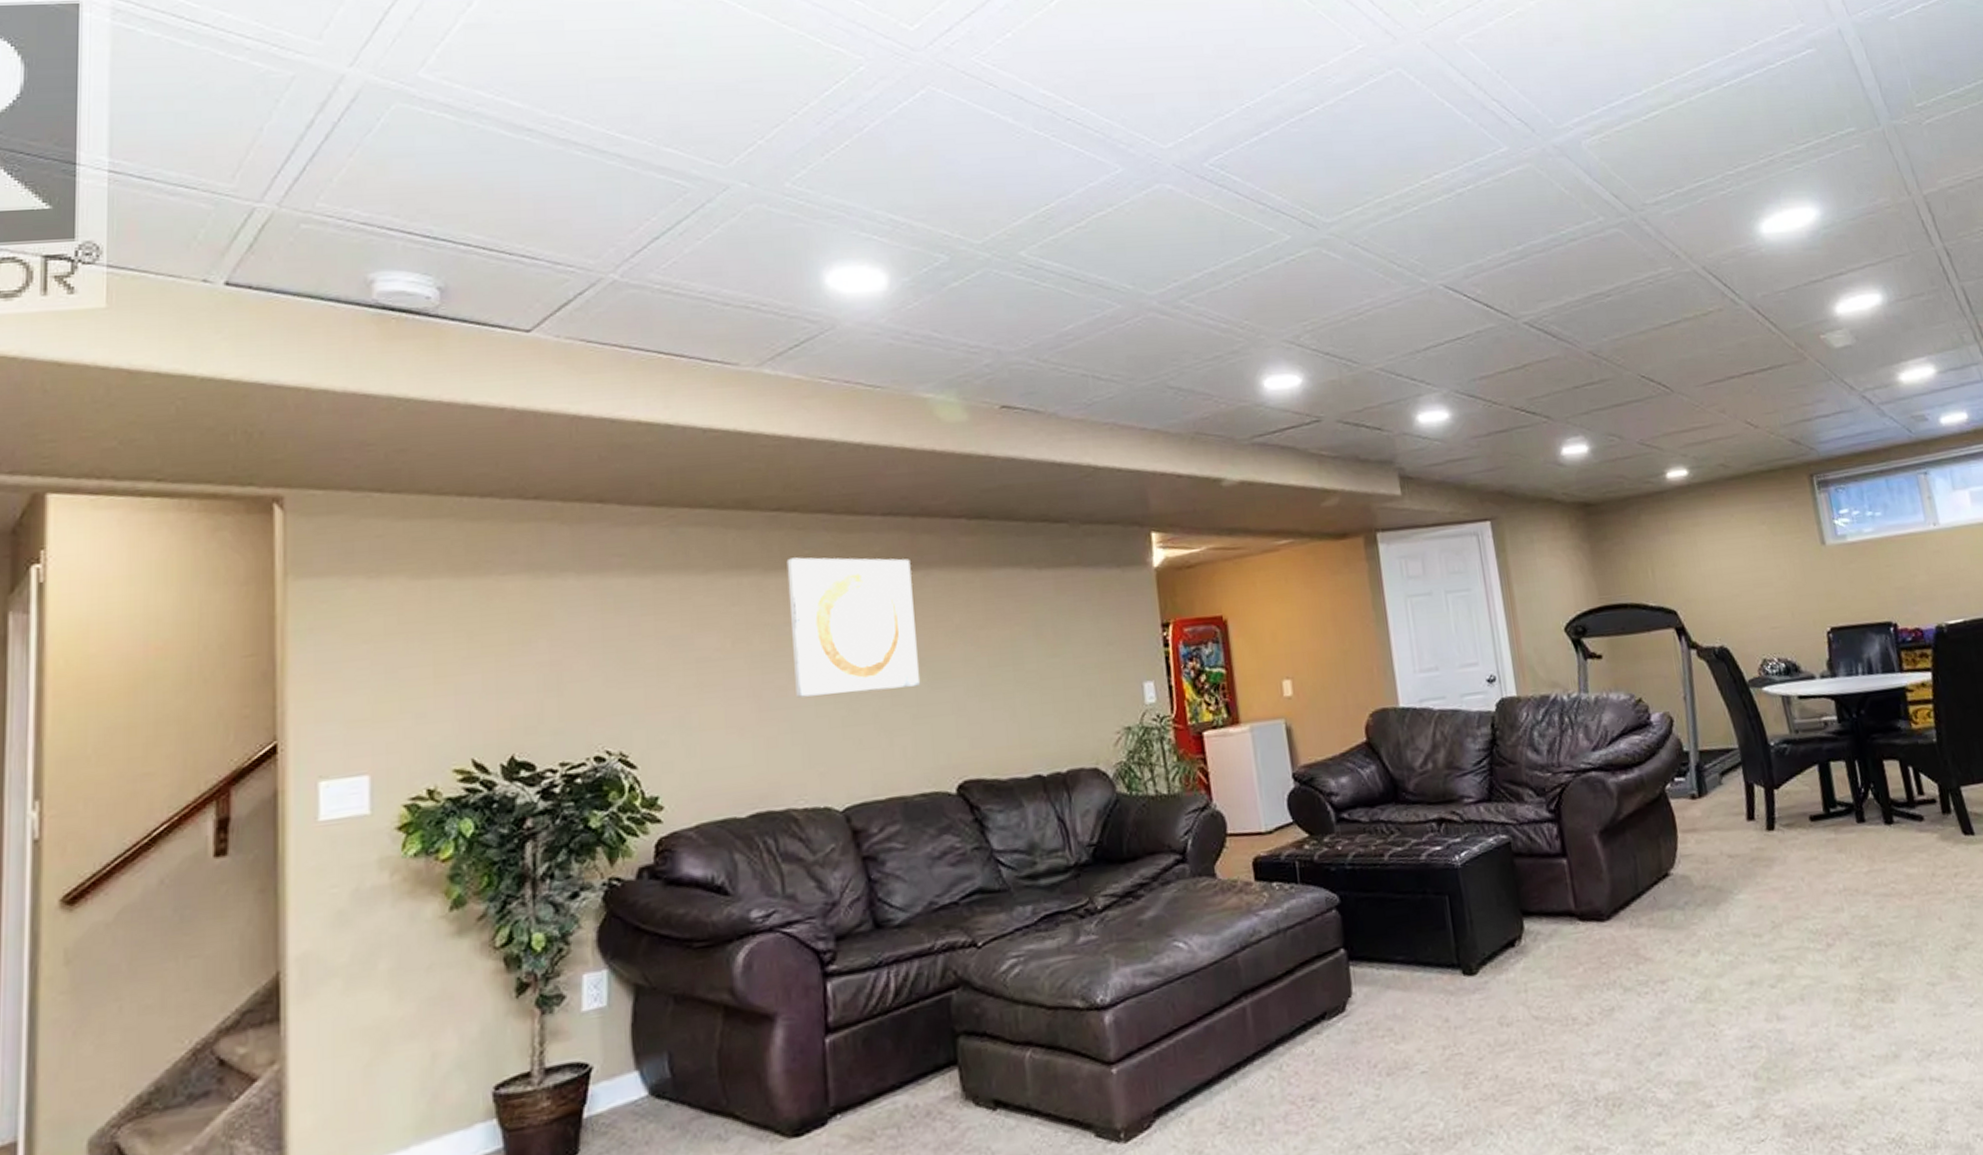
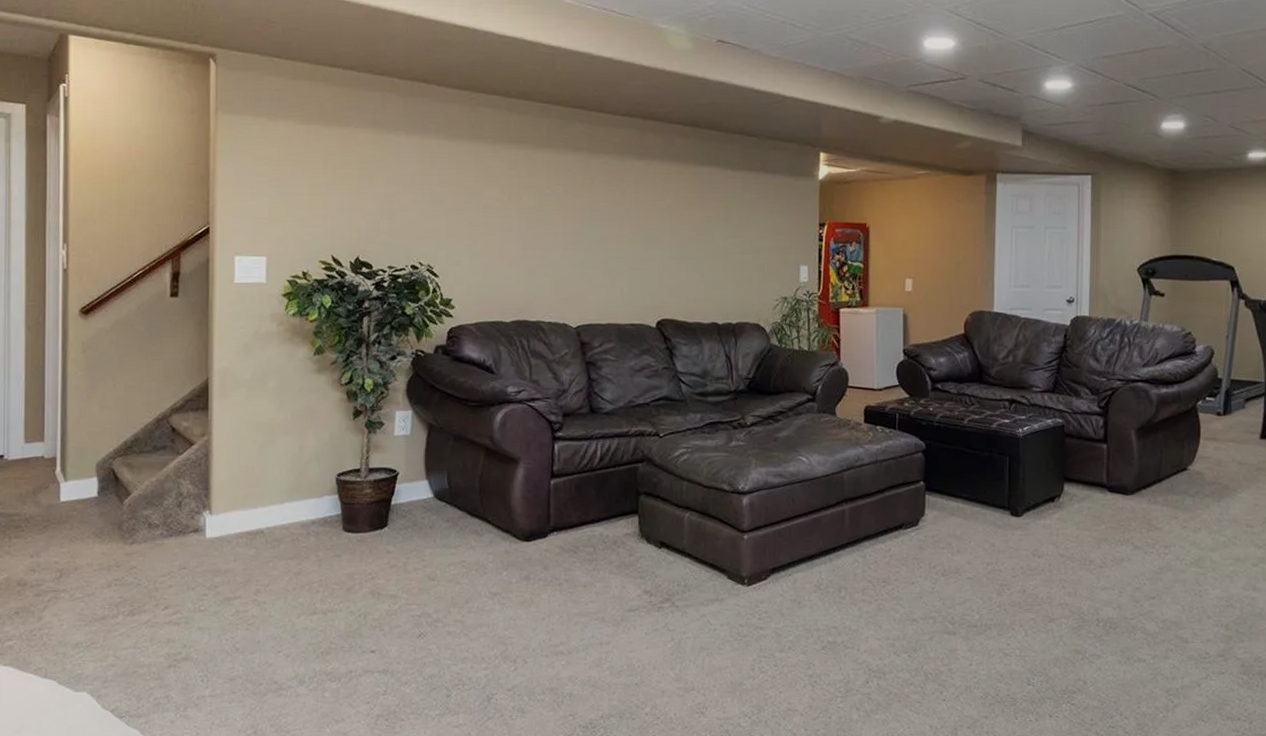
wall art: present [786,557,921,698] -> none [550,140,639,247]

